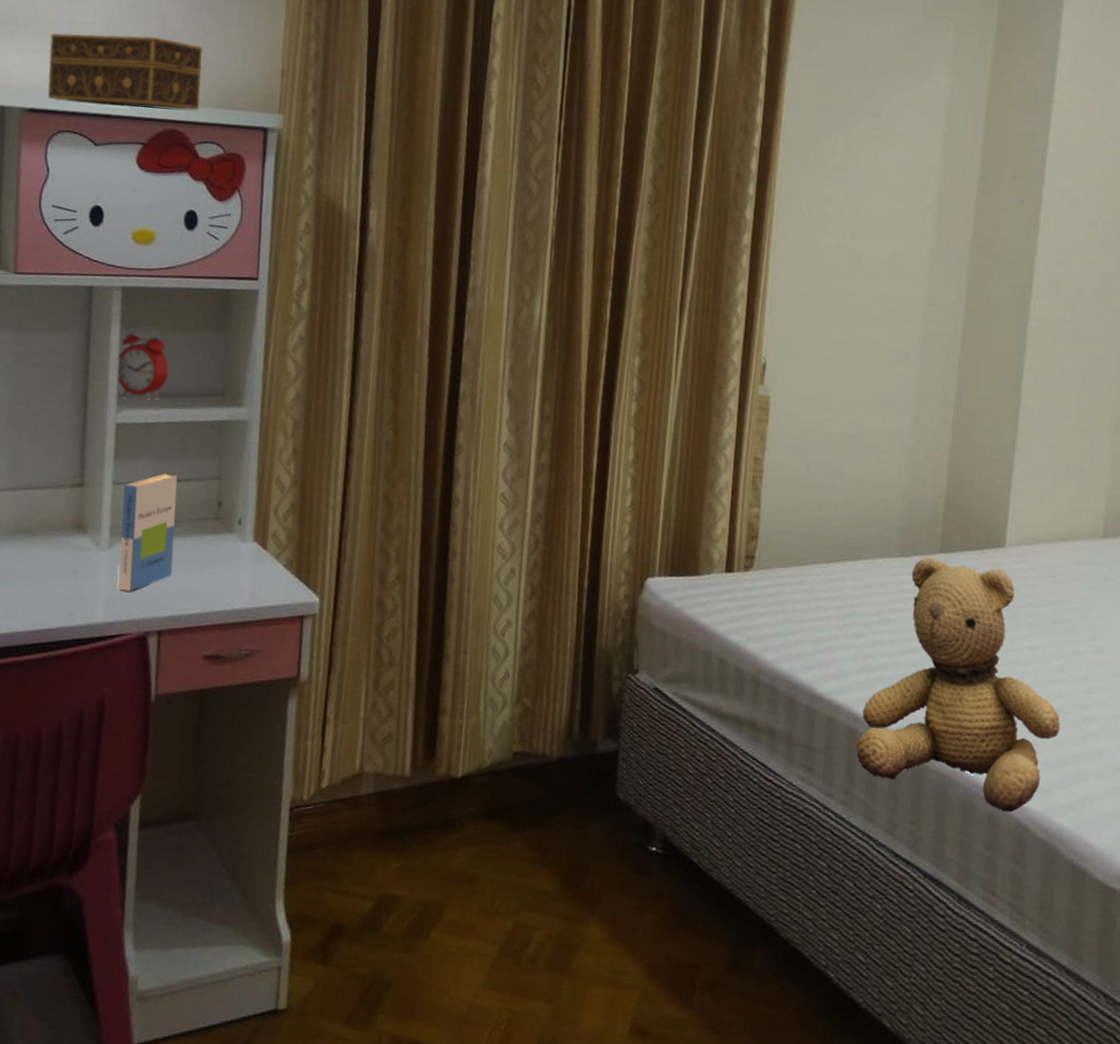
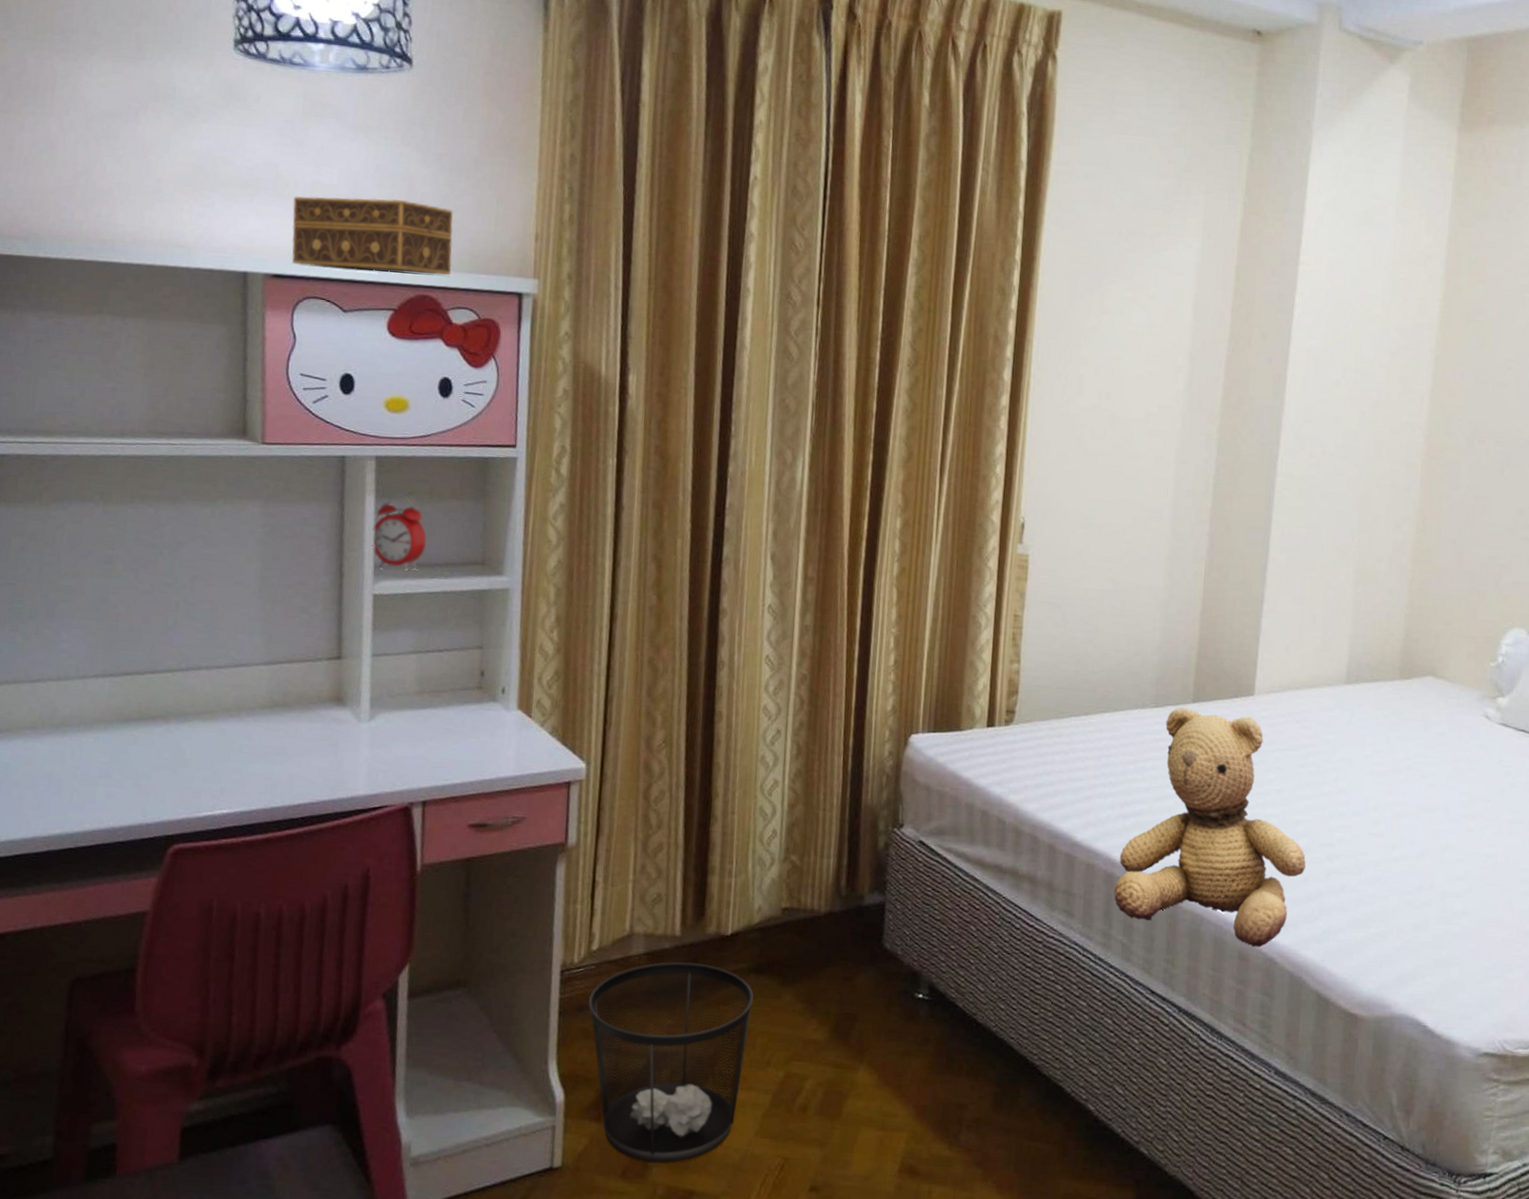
book: present [118,473,178,592] -> none [380,643,439,763]
waste bin: none [316,803,483,1011] -> present [588,962,754,1163]

